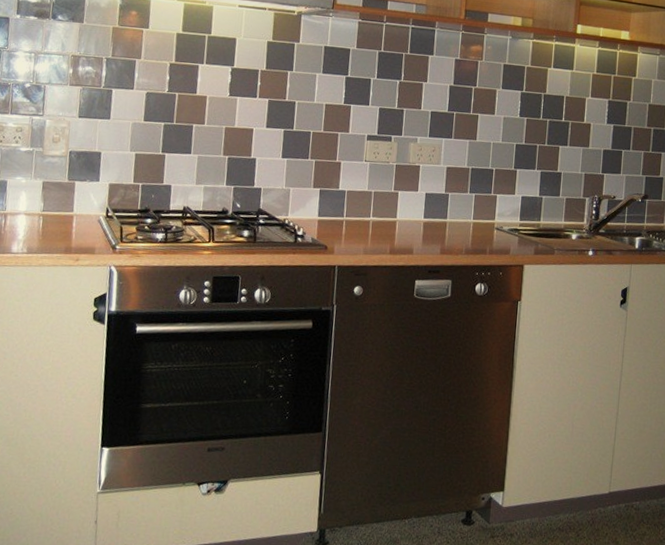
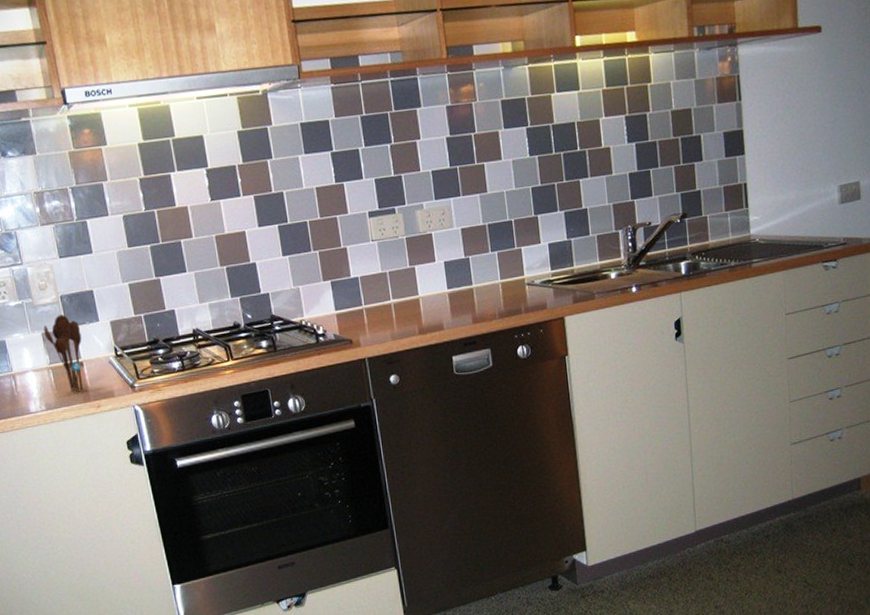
utensil holder: none [45,168,80,242] -> present [43,314,85,392]

